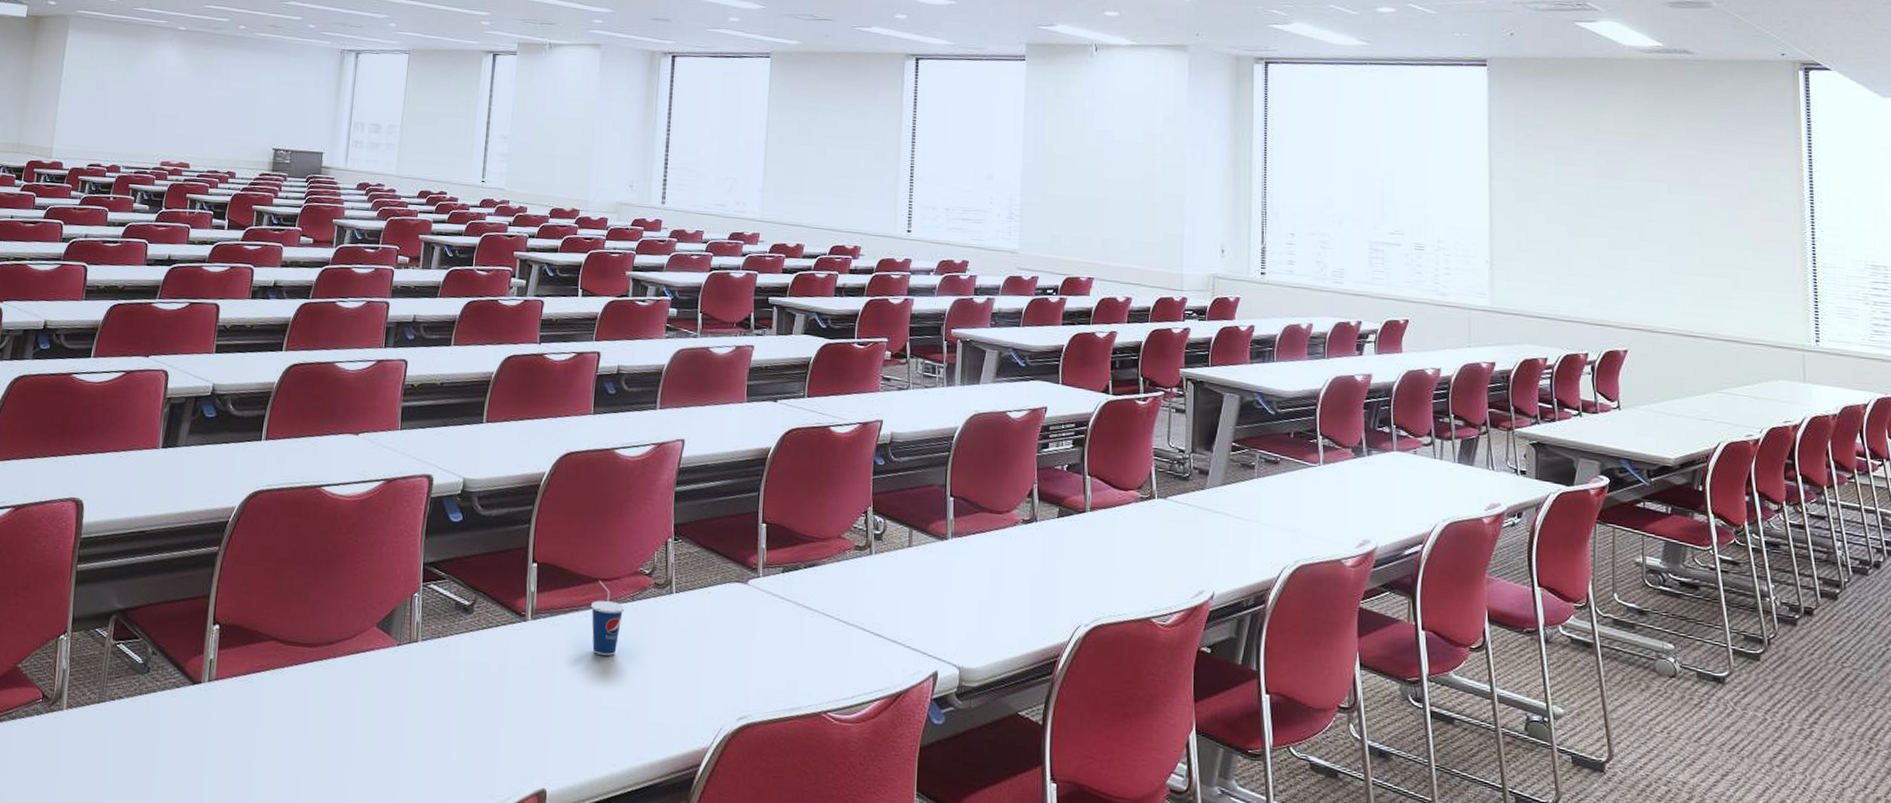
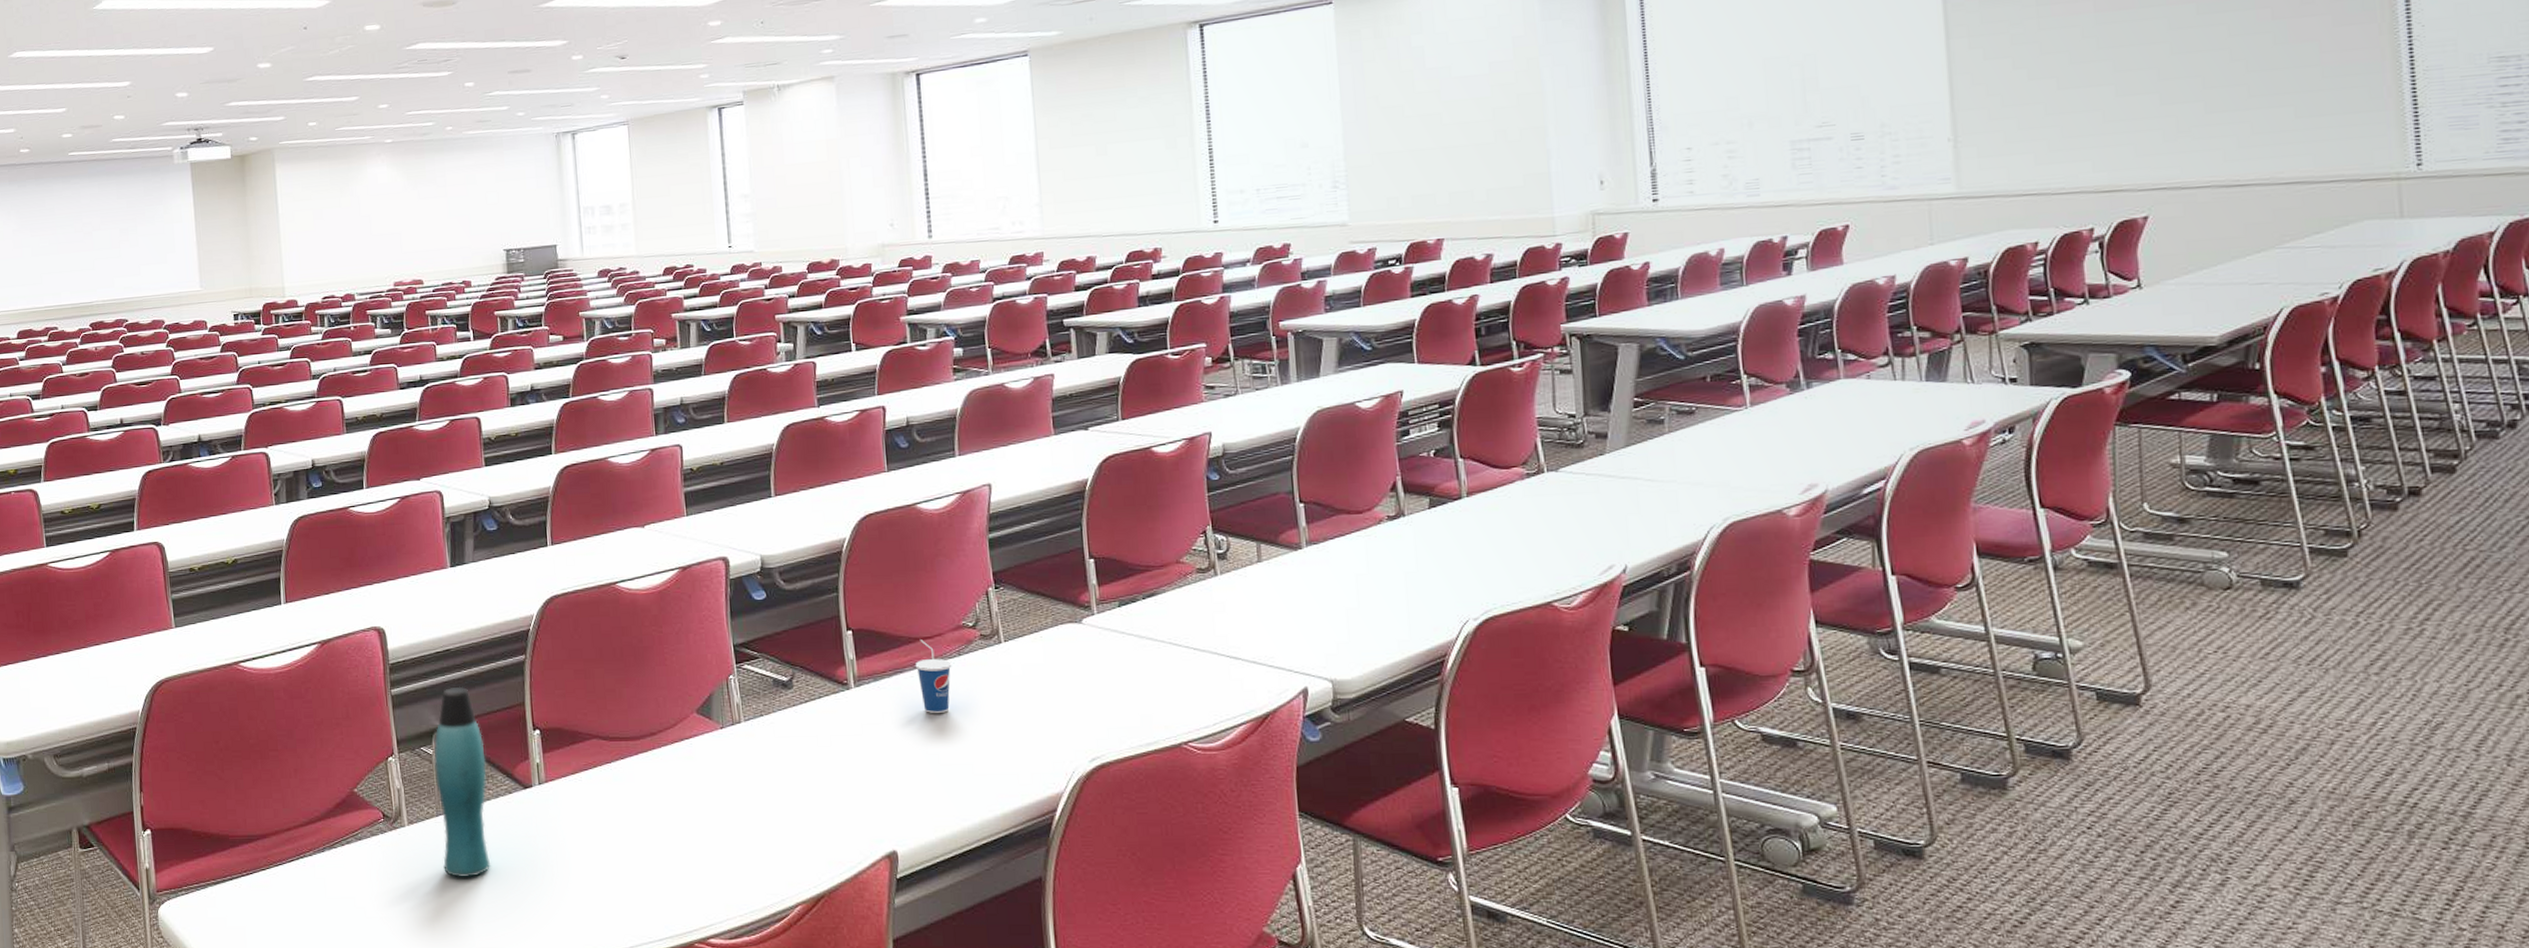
bottle: none [94,570,161,772] -> present [433,686,491,877]

